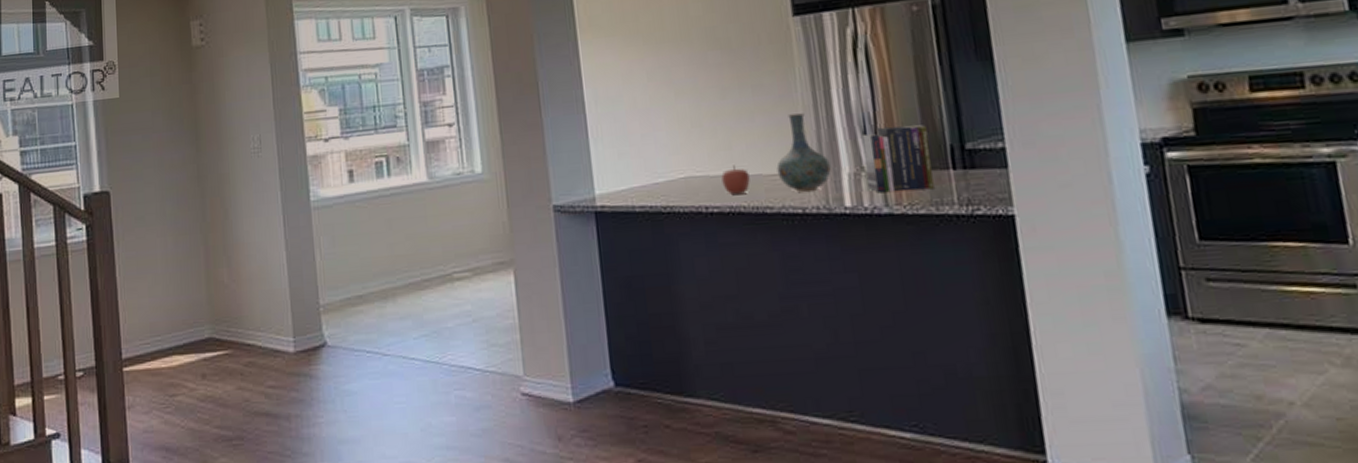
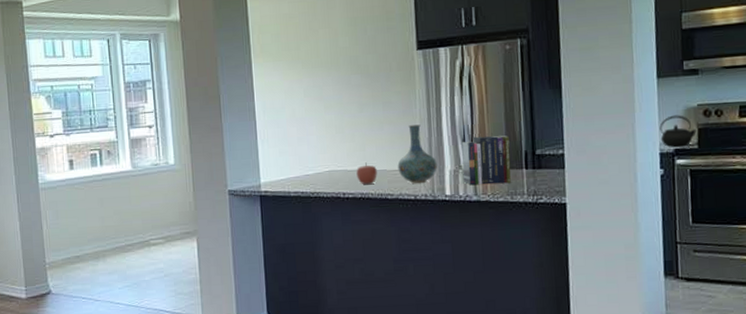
kettle: none [1136,90,1191,136] -> present [659,115,697,148]

